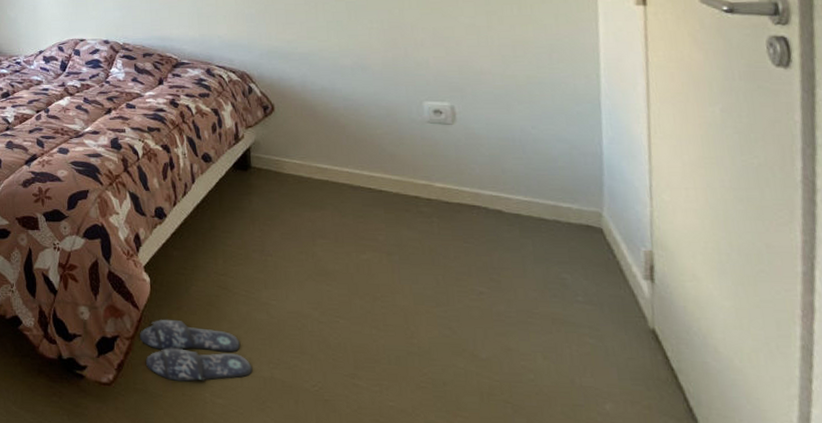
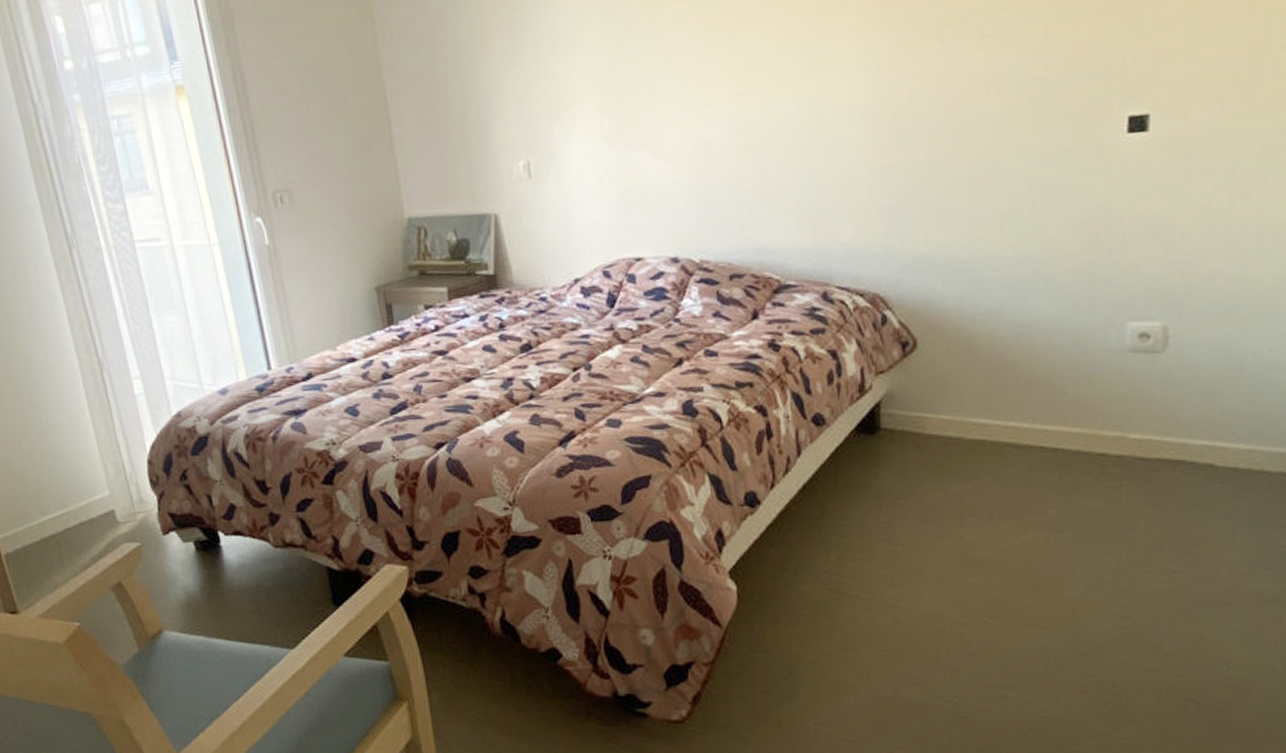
slippers: present [140,319,253,382] -> none [723,635,870,710]

